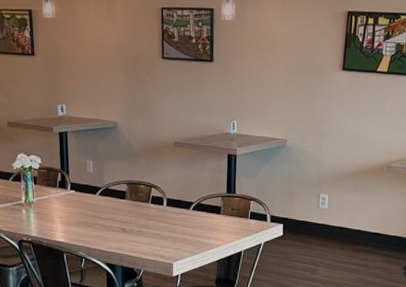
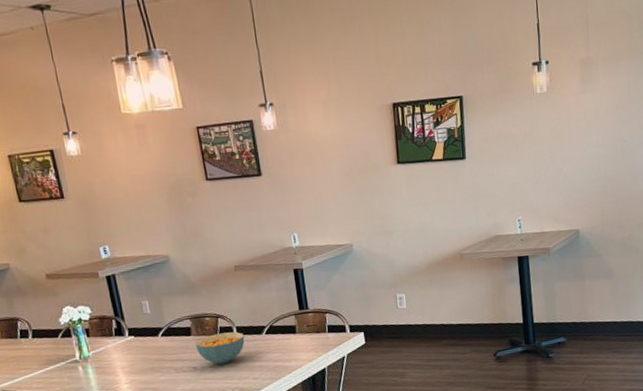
cereal bowl: none [128,201,173,230] -> present [195,331,245,365]

